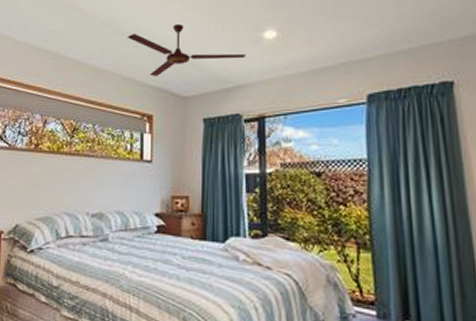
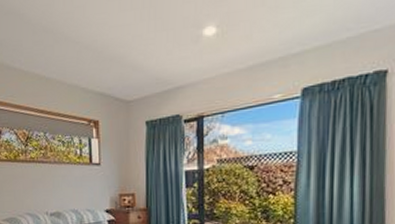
ceiling fan: present [127,23,246,76] -> none [69,25,186,82]

